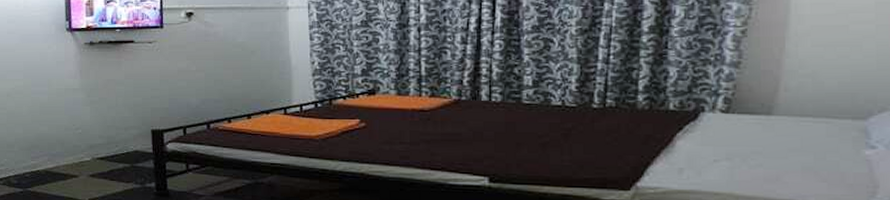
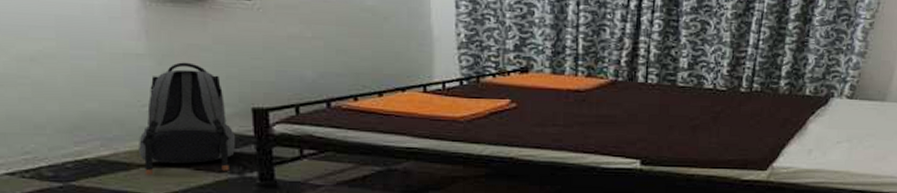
backpack: none [73,94,140,184] -> present [139,62,236,176]

